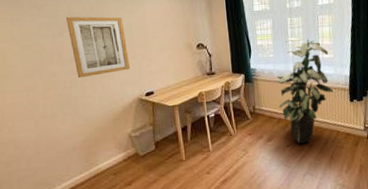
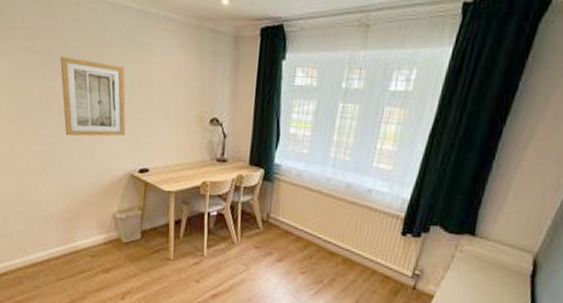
indoor plant: present [276,37,333,144] -> none [300,131,387,276]

